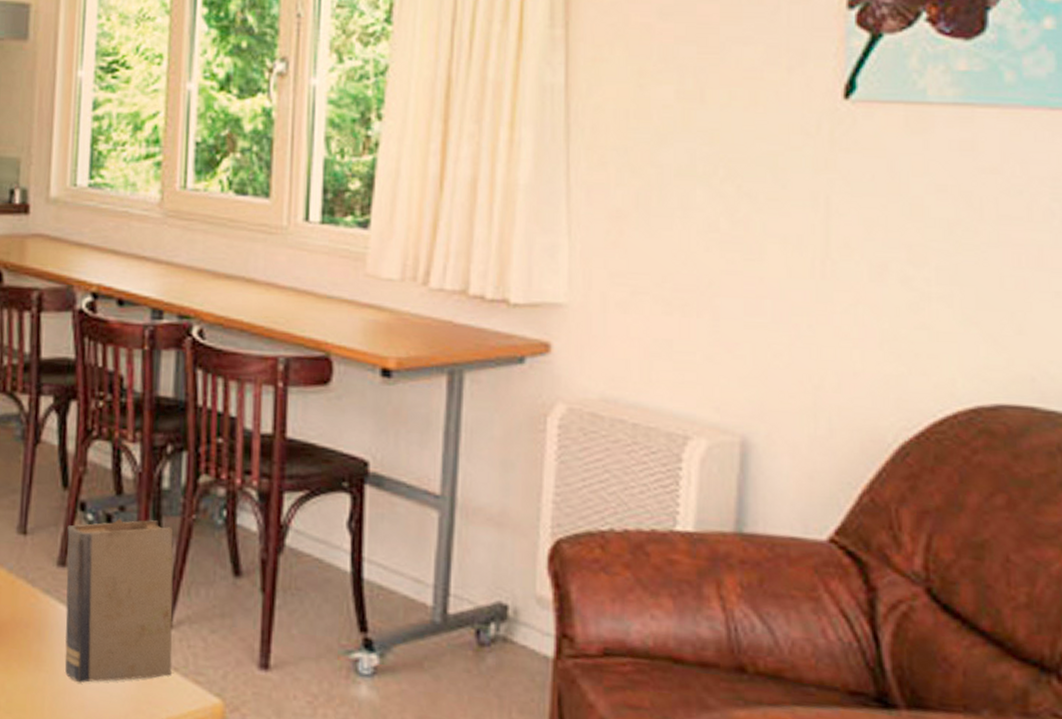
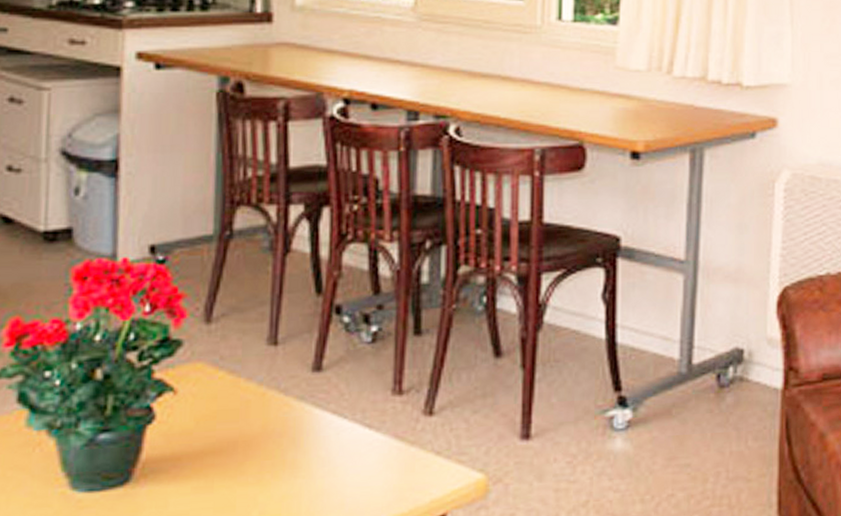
book: present [65,517,174,683] -> none [322,314,435,482]

